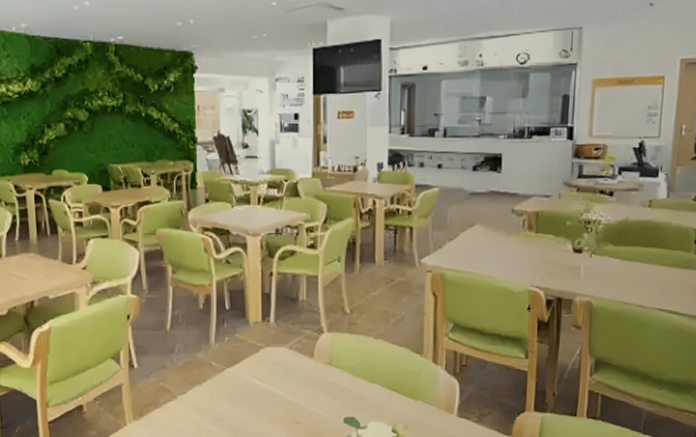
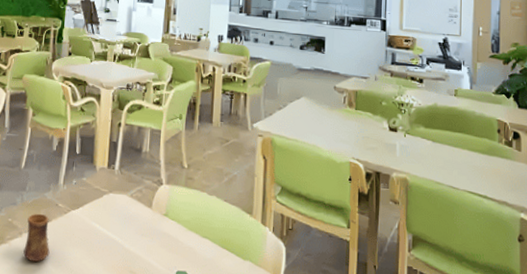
cup: none [180,374,208,424] -> present [23,213,50,263]

